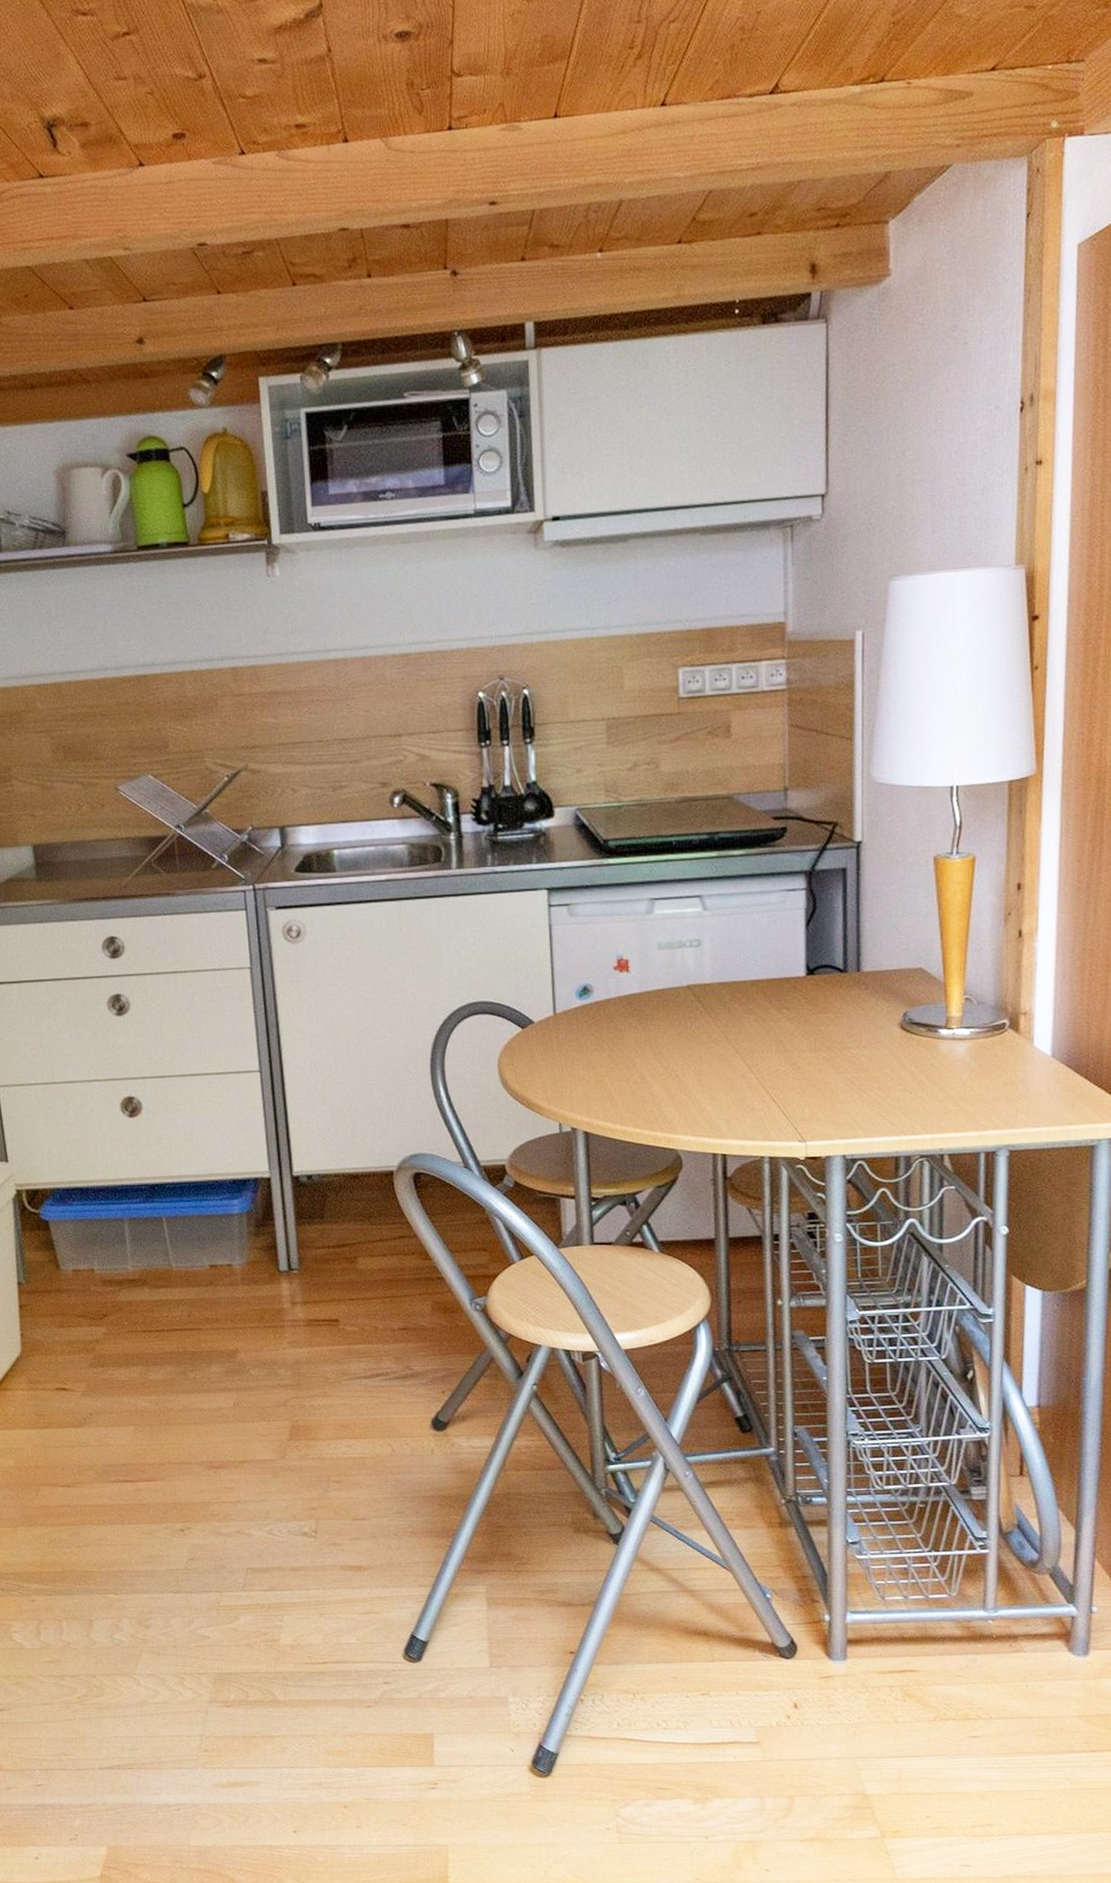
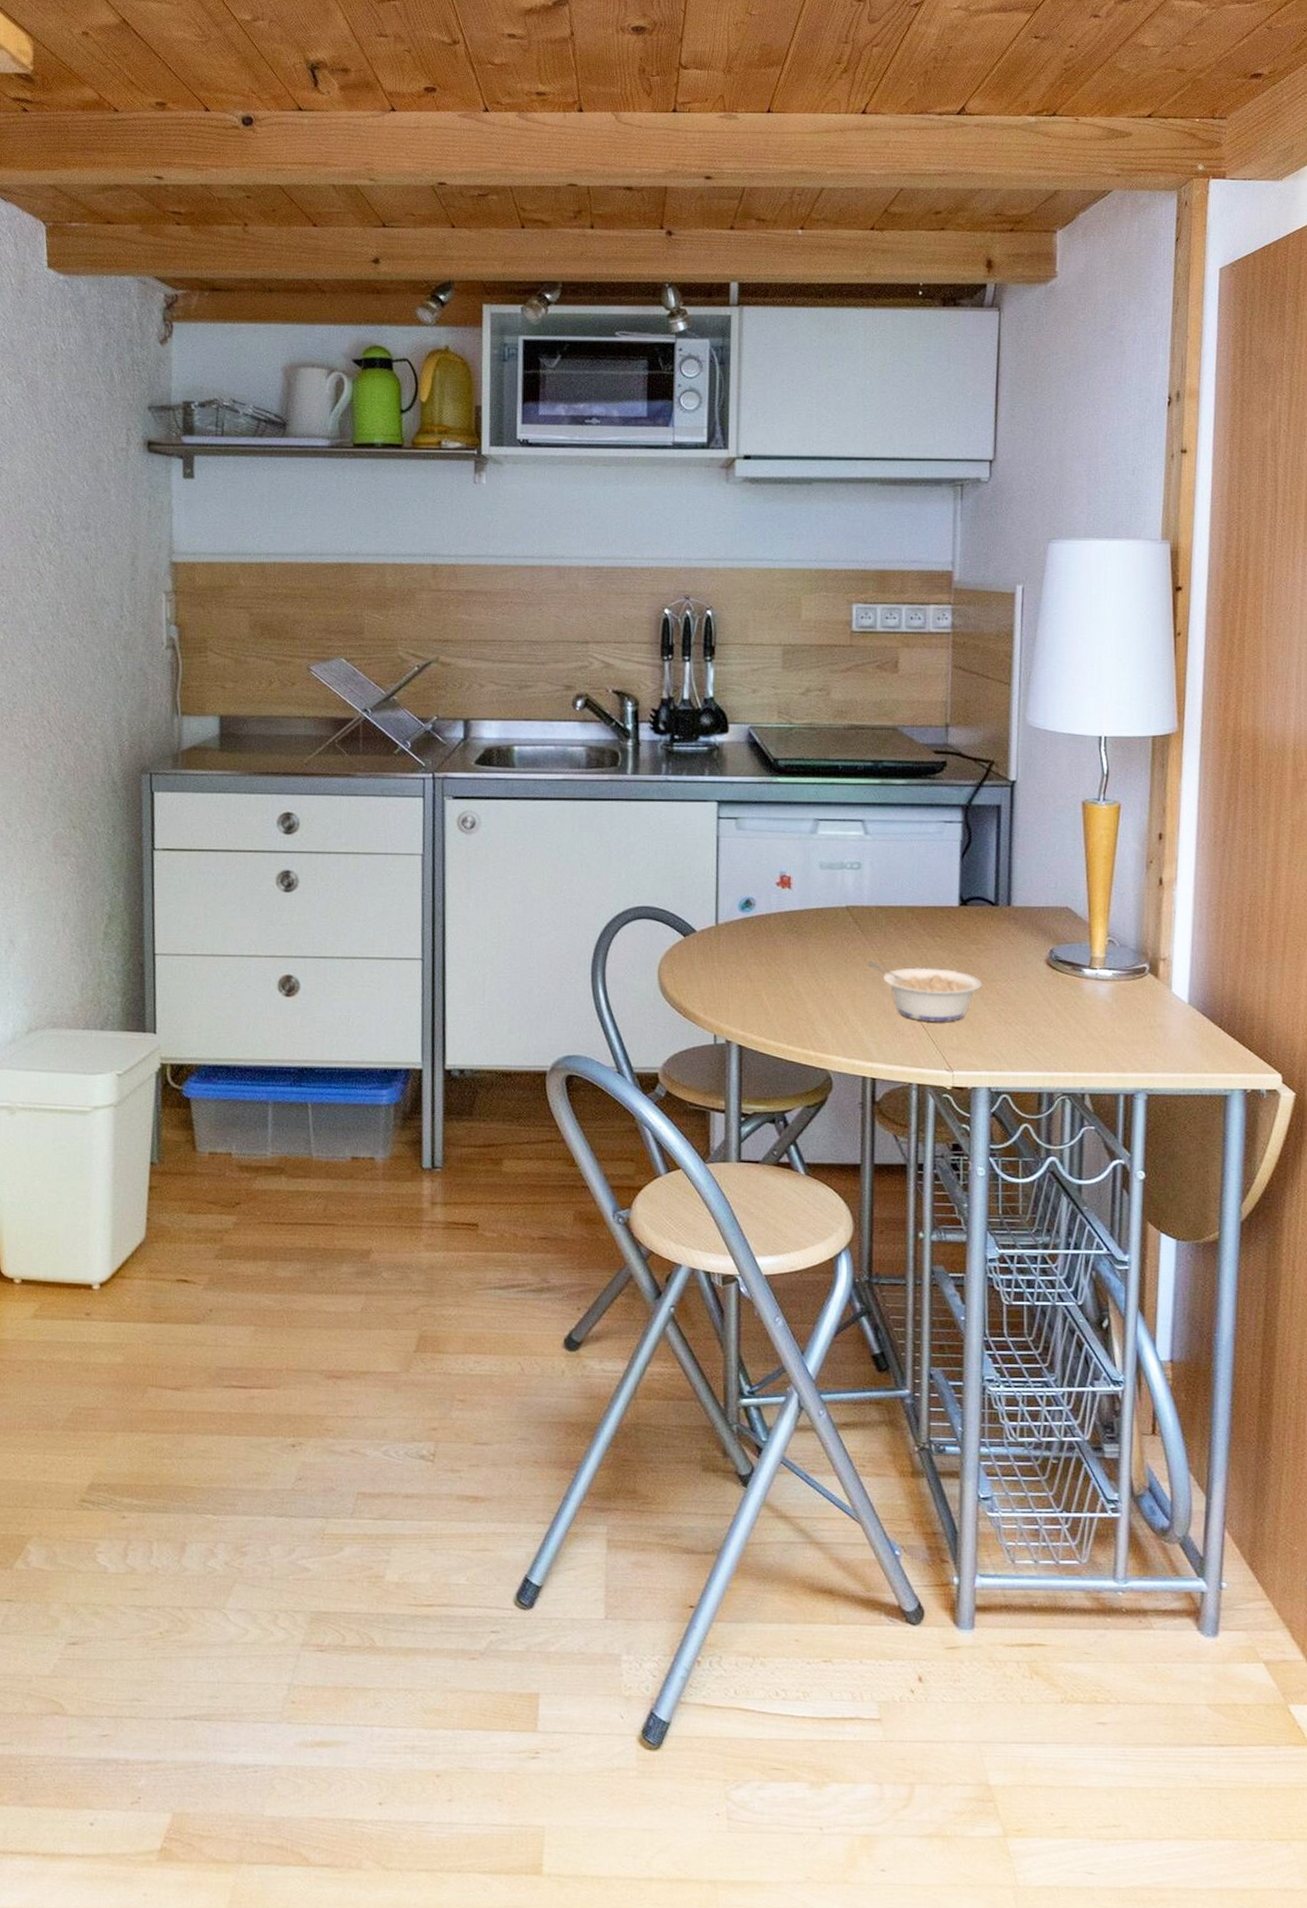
legume: none [713,1039,833,1095] -> present [868,961,982,1023]

